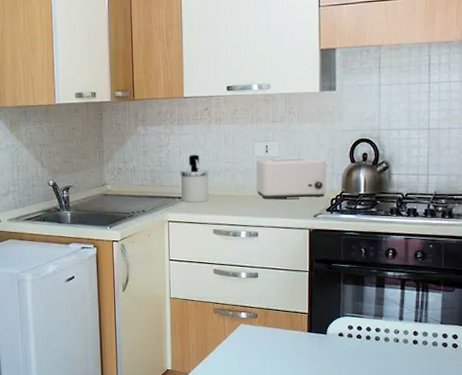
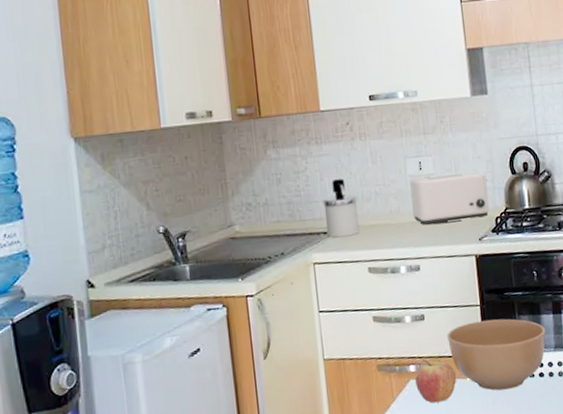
fruit: none [245,309,282,345] -> present [415,359,457,403]
bowl: none [277,284,367,344] -> present [447,318,546,391]

